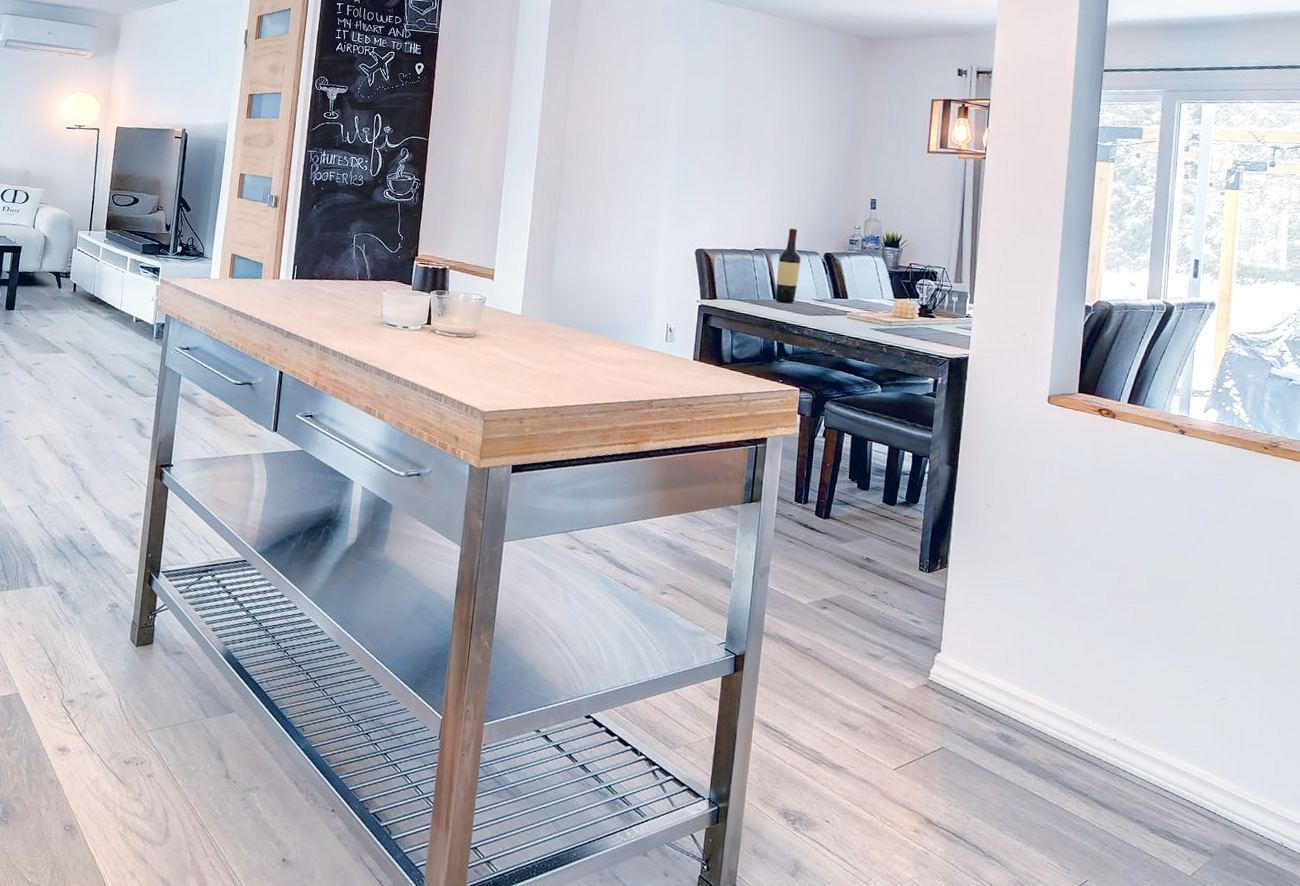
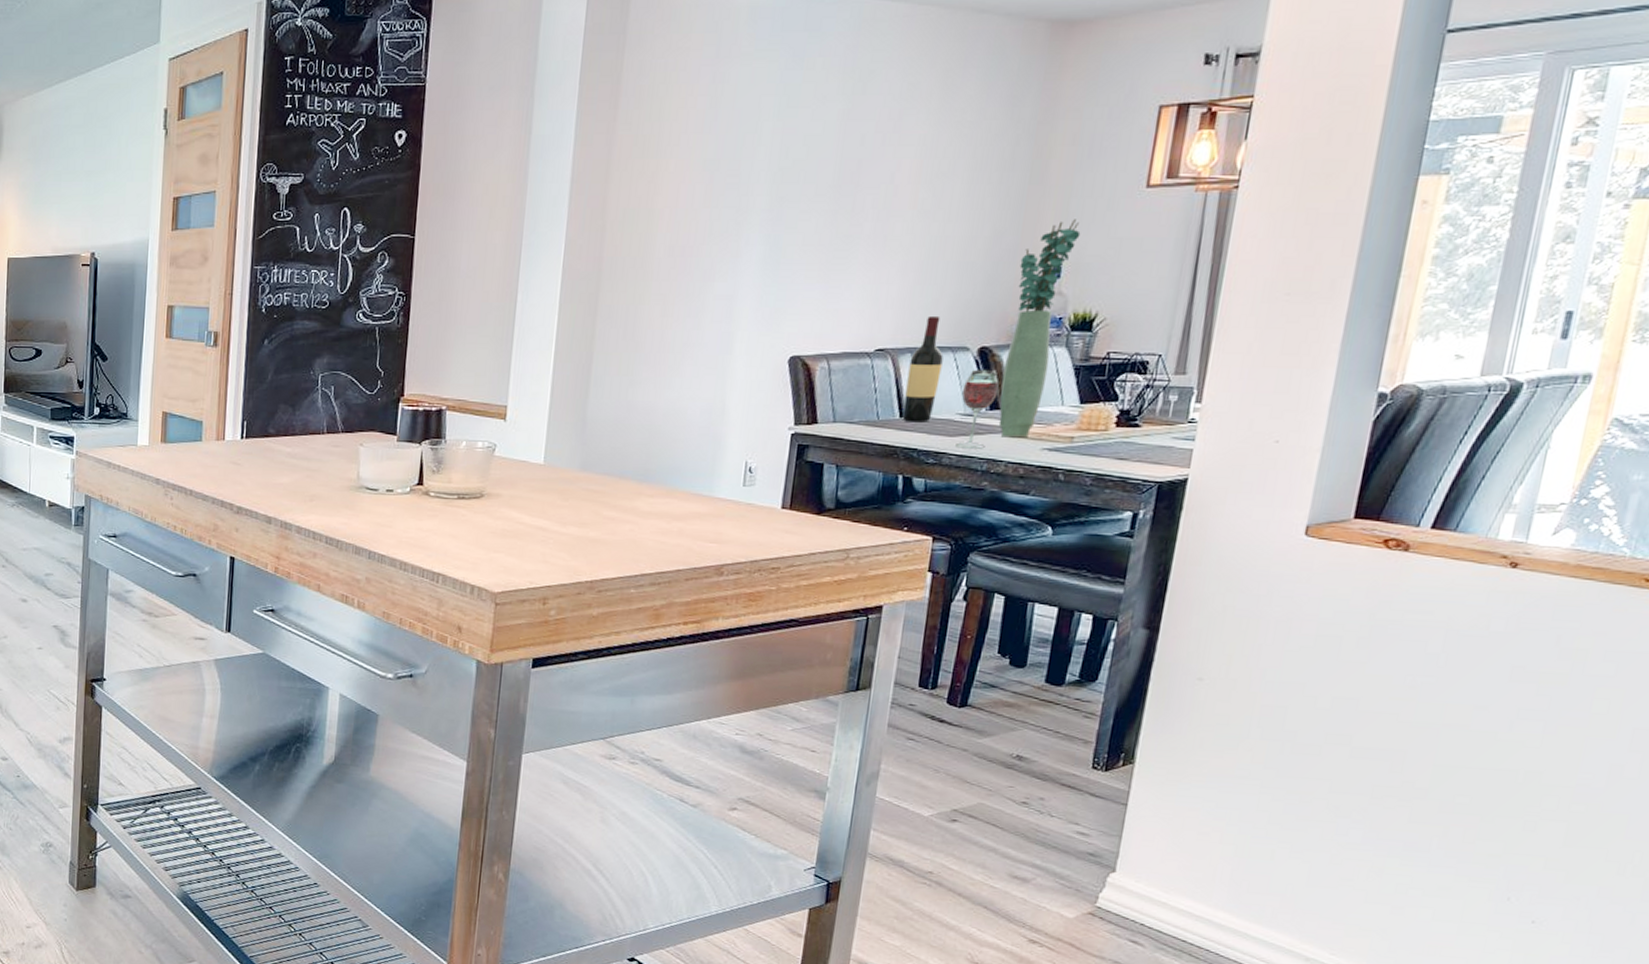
wineglass: none [812,268,840,326] -> present [955,369,1000,449]
vase: none [840,170,887,320] -> present [998,219,1081,438]

